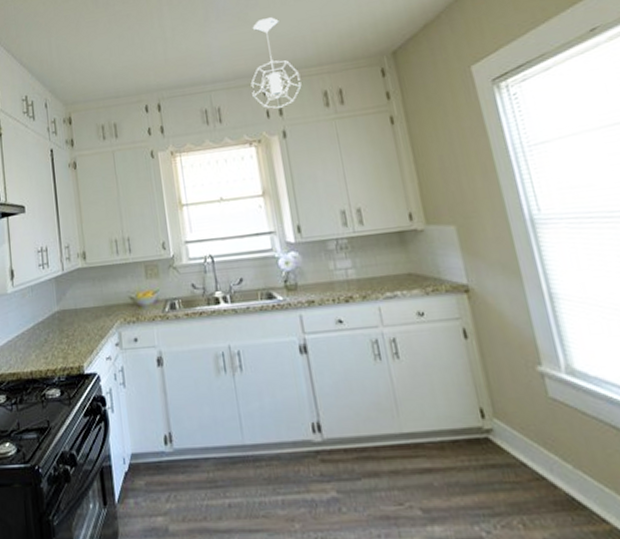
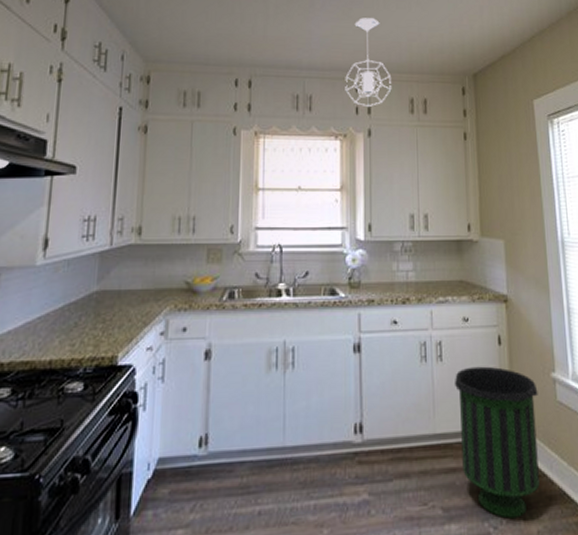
trash can: none [416,361,539,523] -> present [455,366,540,519]

